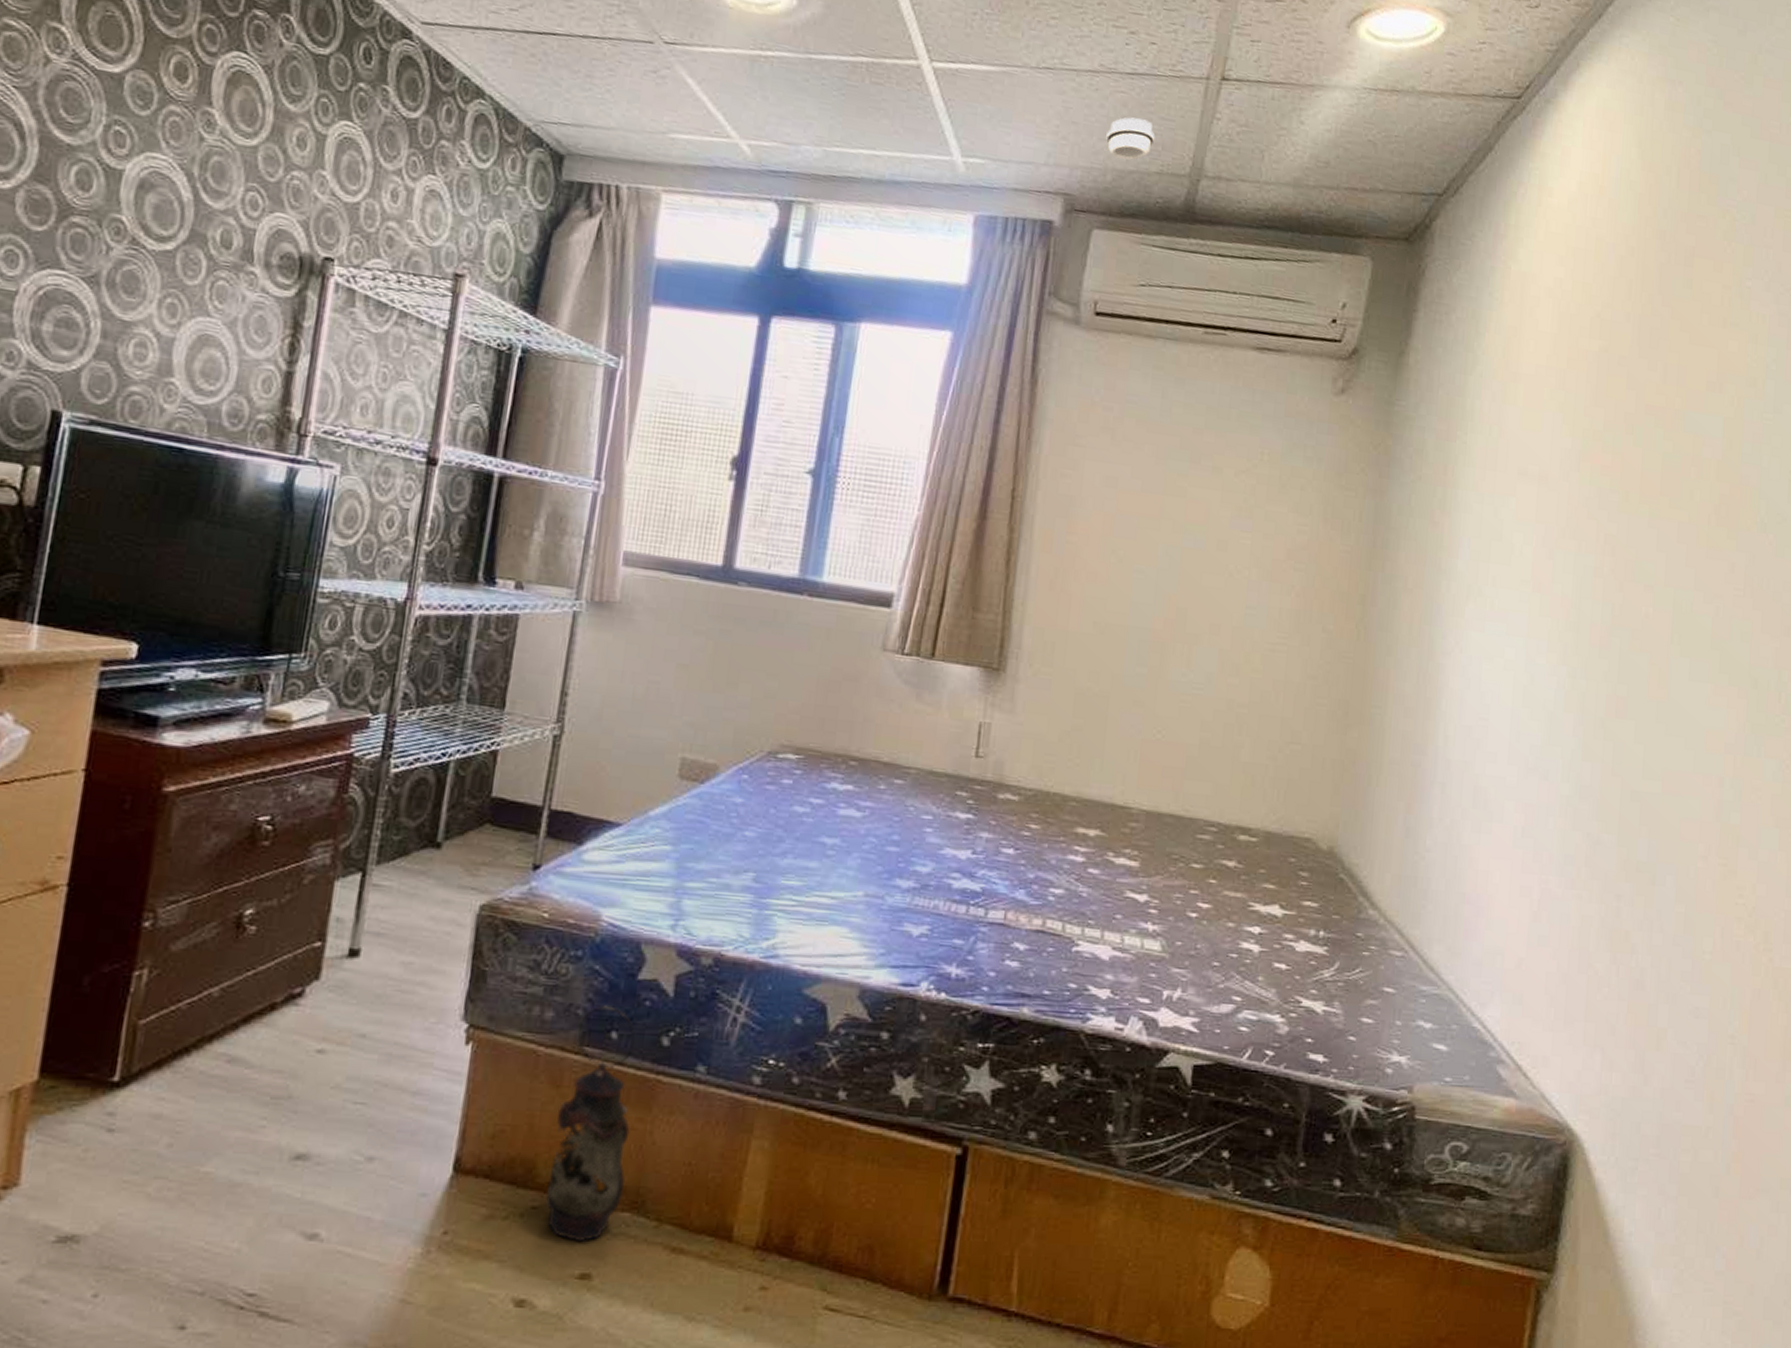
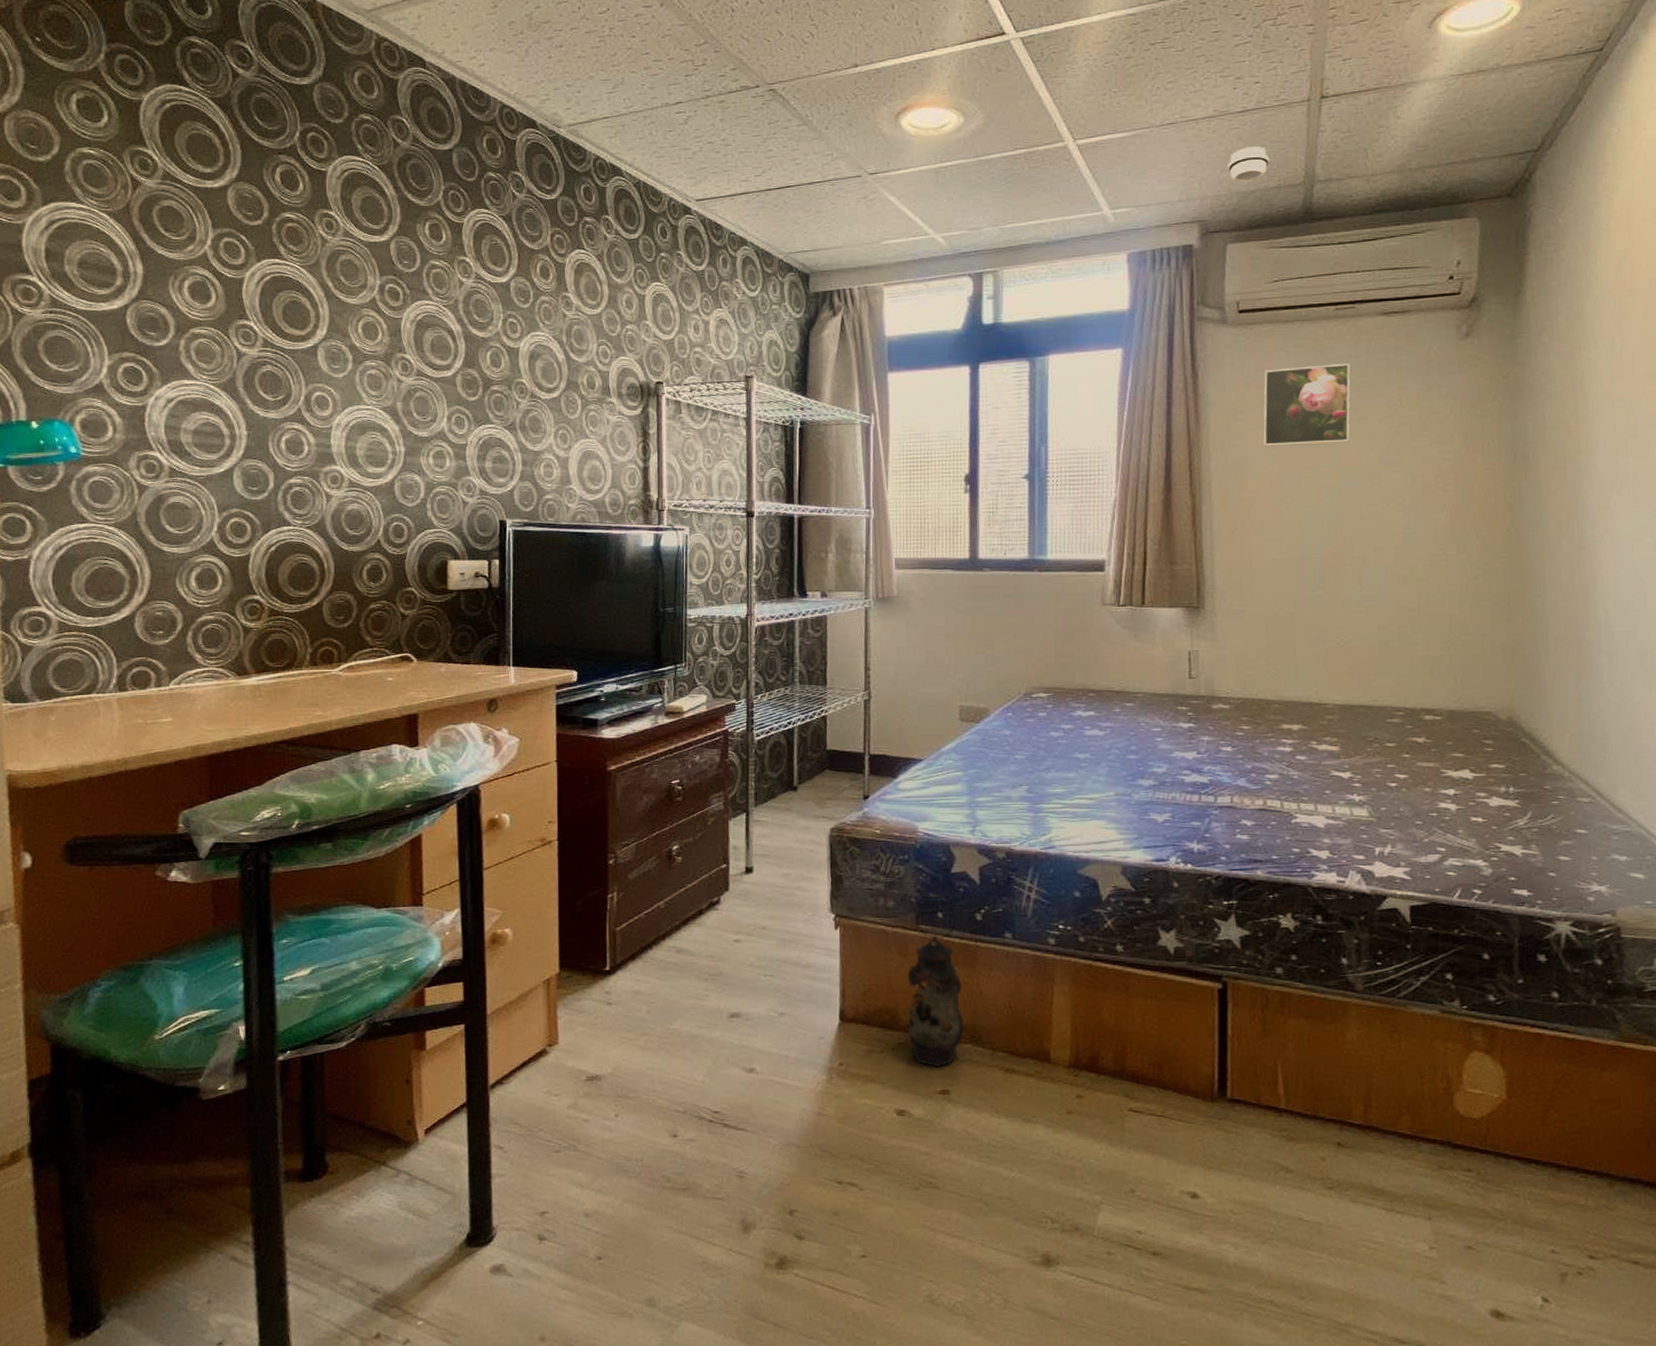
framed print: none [1102,390,1212,494] -> present [1263,363,1351,446]

